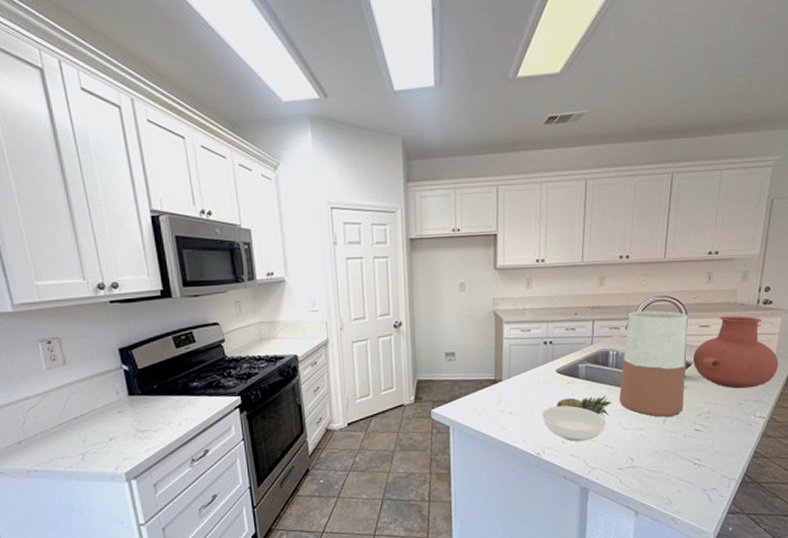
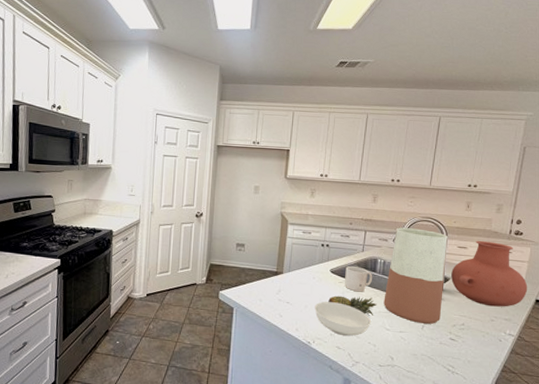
mug: none [573,363,606,391] -> present [345,266,373,292]

